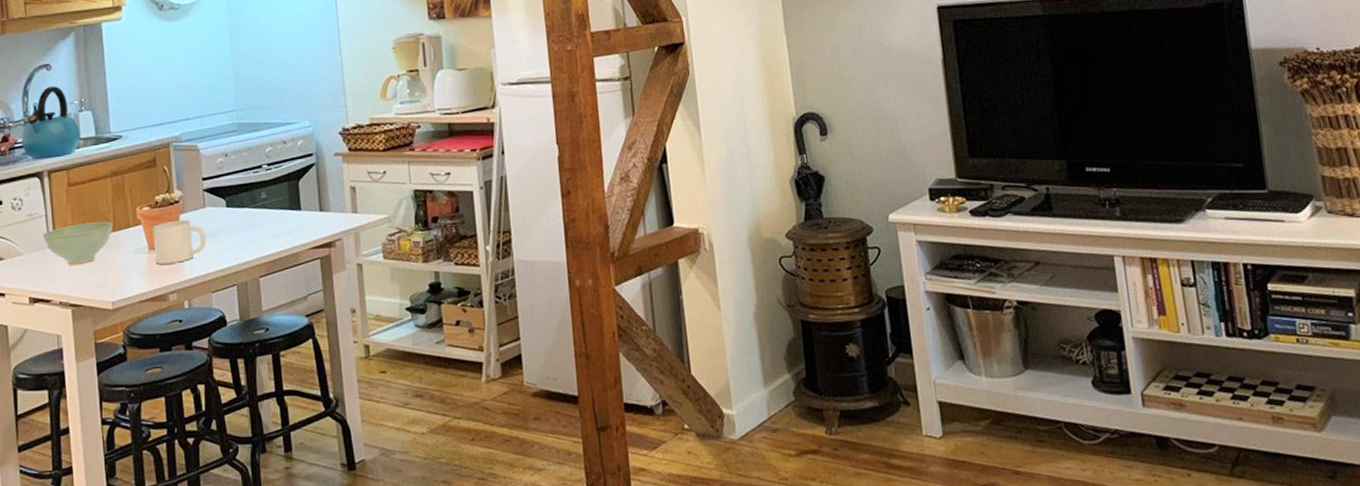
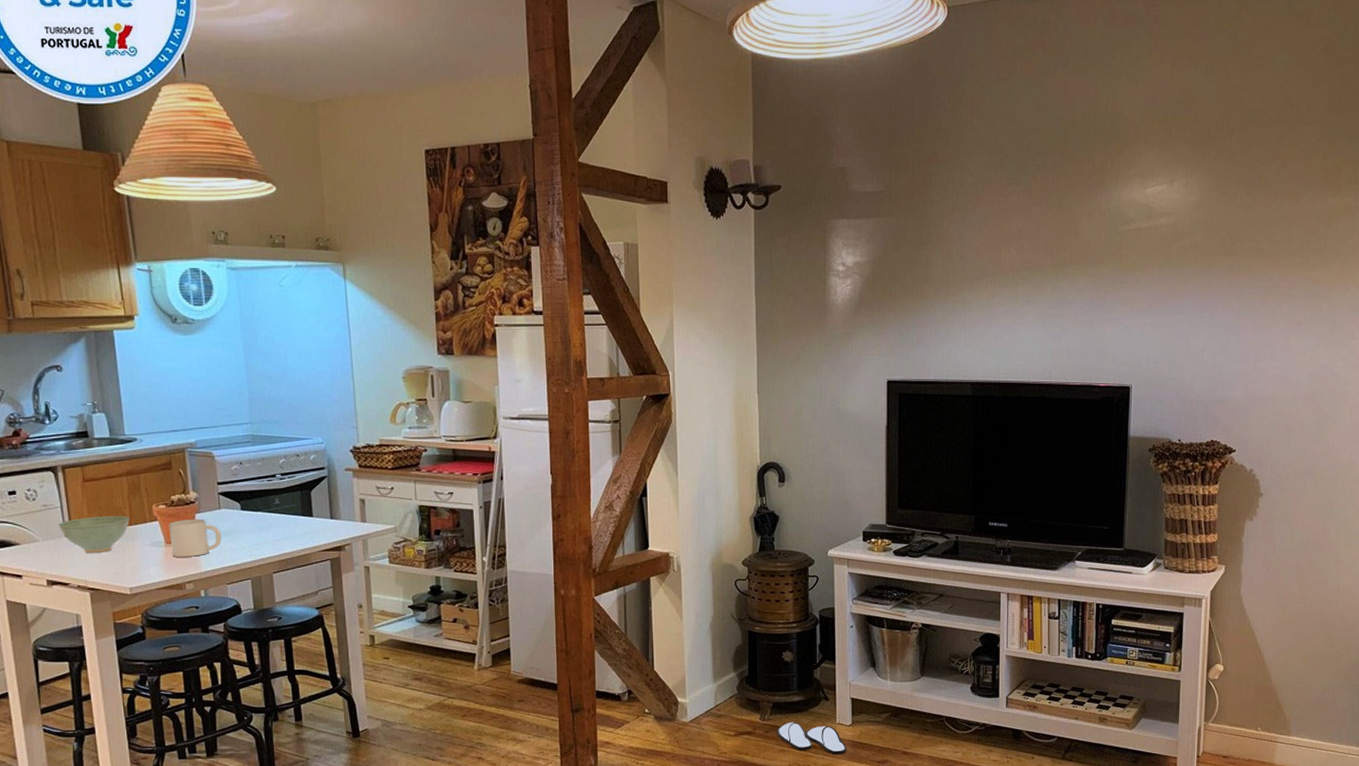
kettle: present [21,86,81,160] -> none [33,387,95,455]
slippers: none [848,435,941,478] -> present [777,722,847,755]

